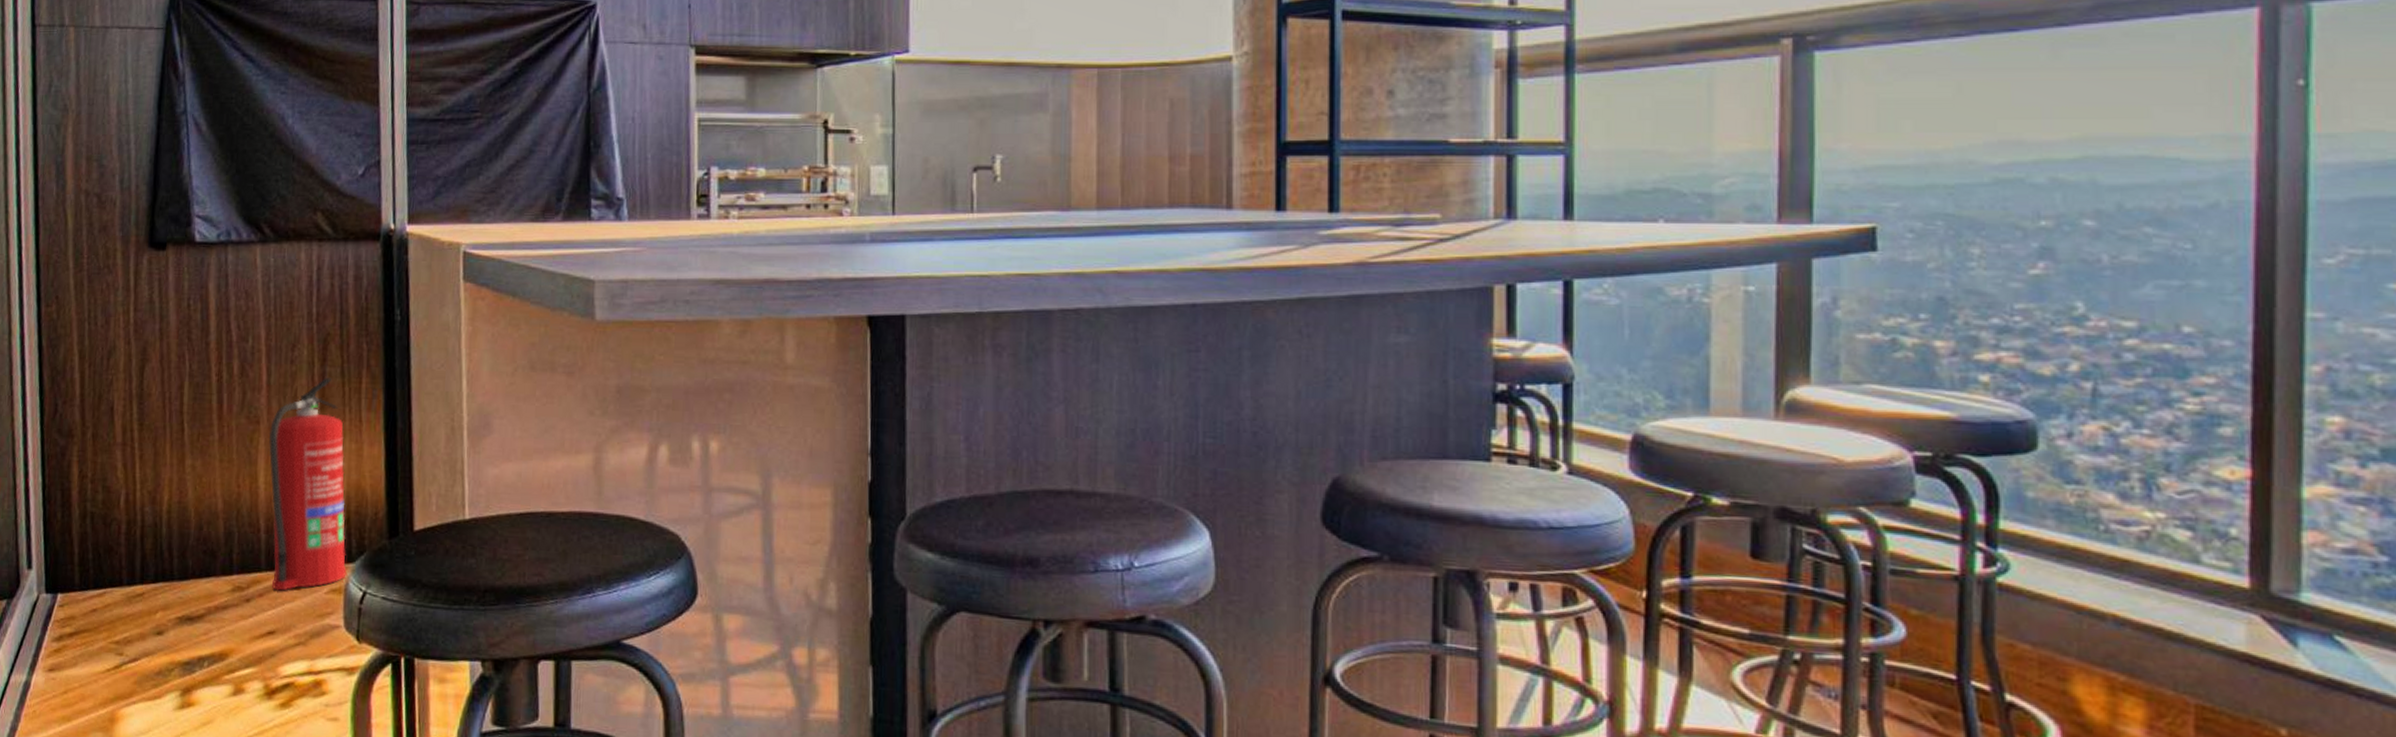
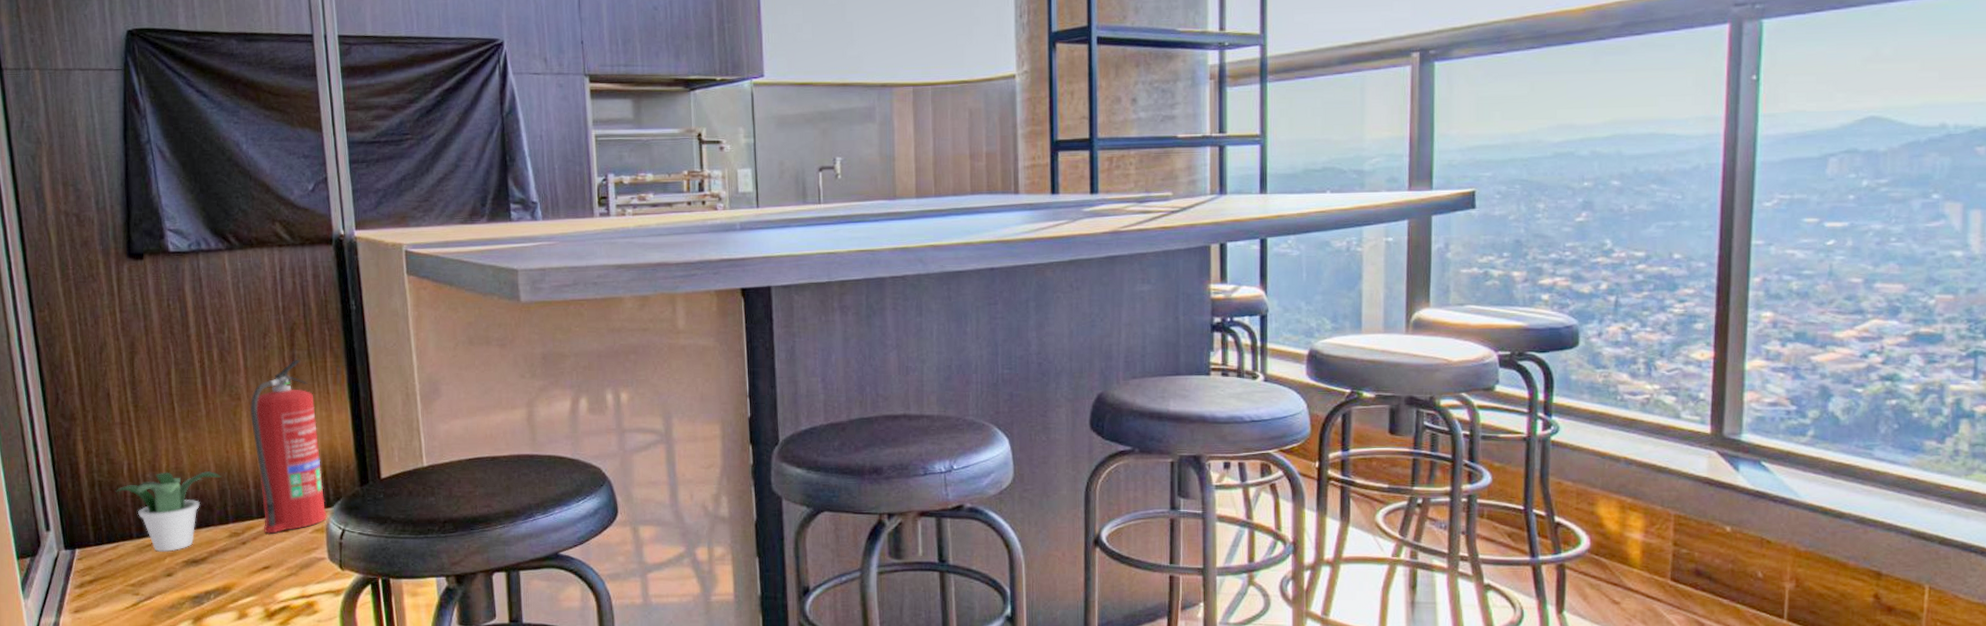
potted plant: none [108,506,230,604] -> present [115,470,222,552]

